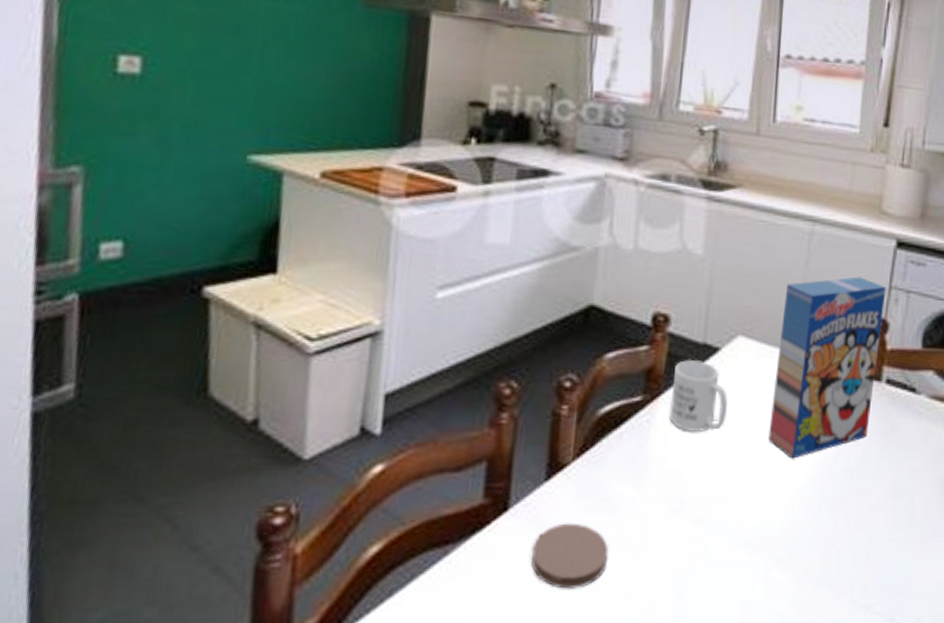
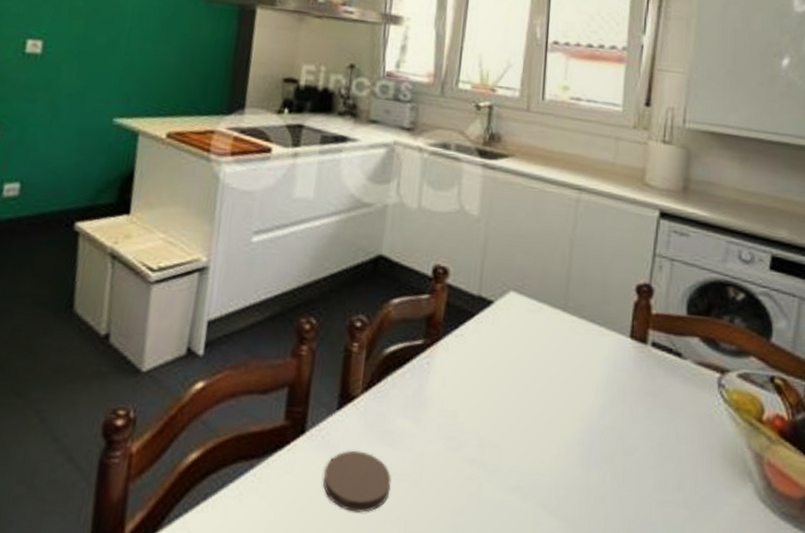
mug: present [669,359,727,433] -> none [447,309,500,378]
cereal box: present [768,276,886,459] -> none [538,243,650,411]

